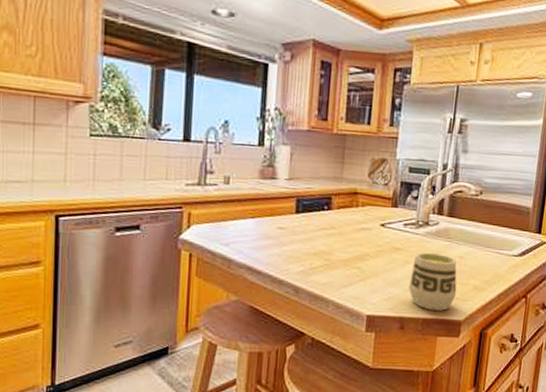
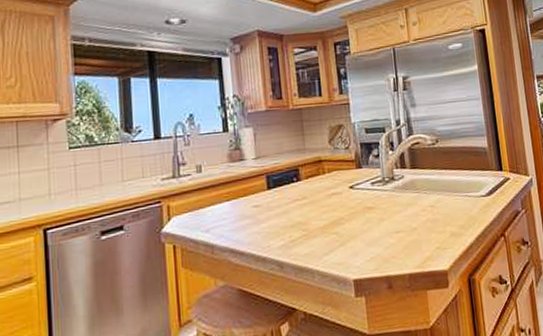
cup: present [409,252,457,311] -> none [387,206,436,265]

